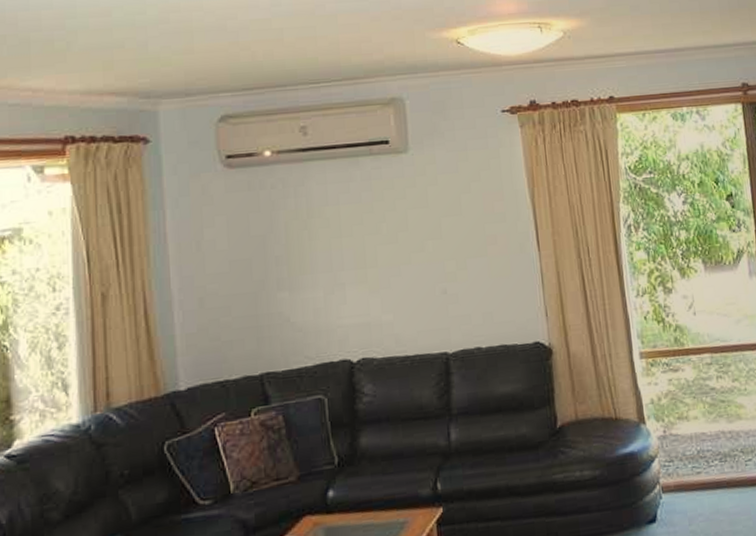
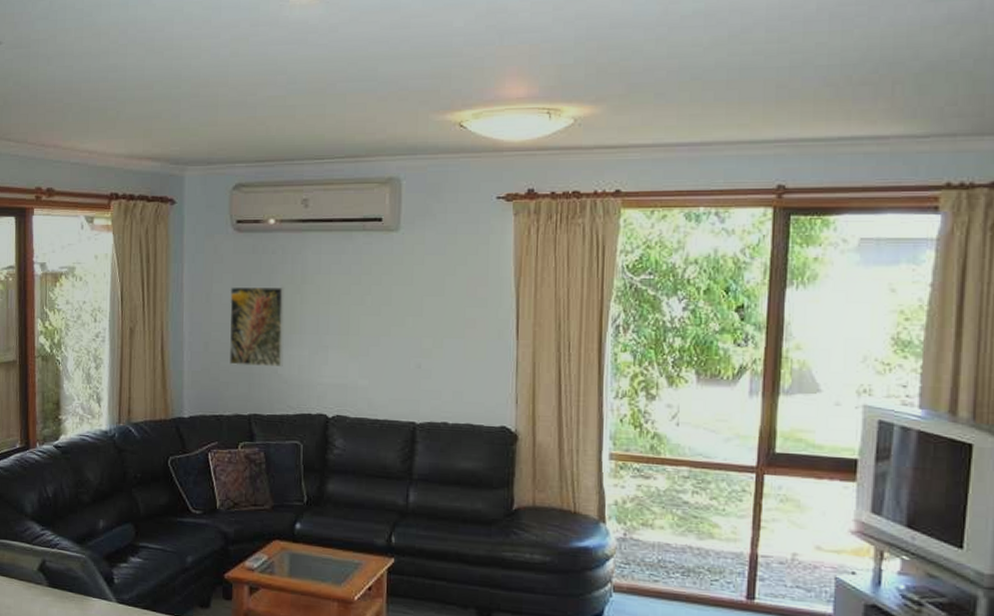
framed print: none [224,224,296,320] -> present [229,286,284,368]

